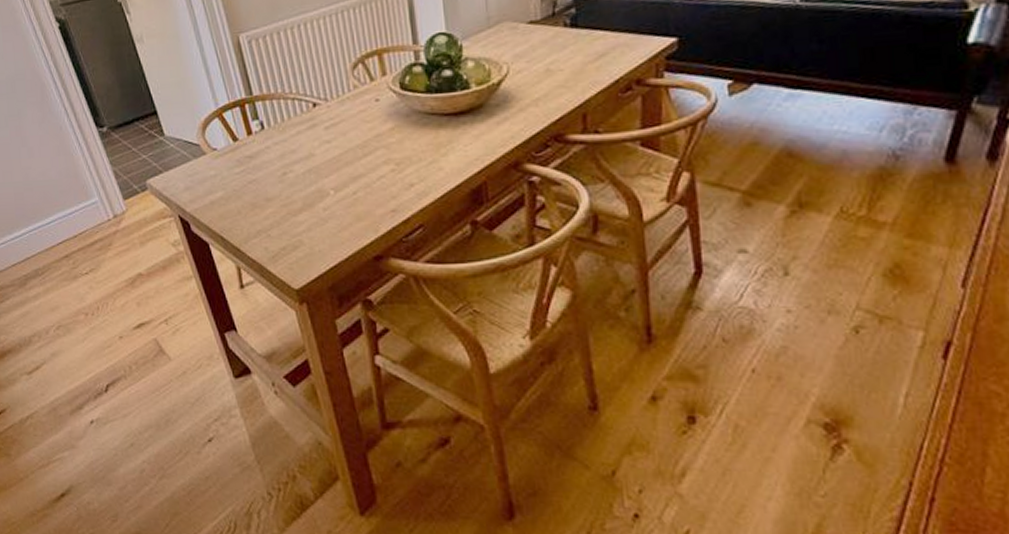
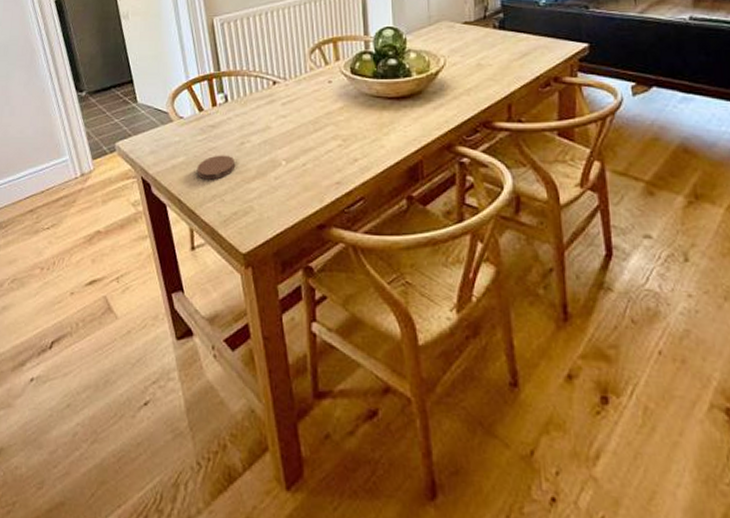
coaster: none [237,187,280,215] -> present [196,155,236,180]

